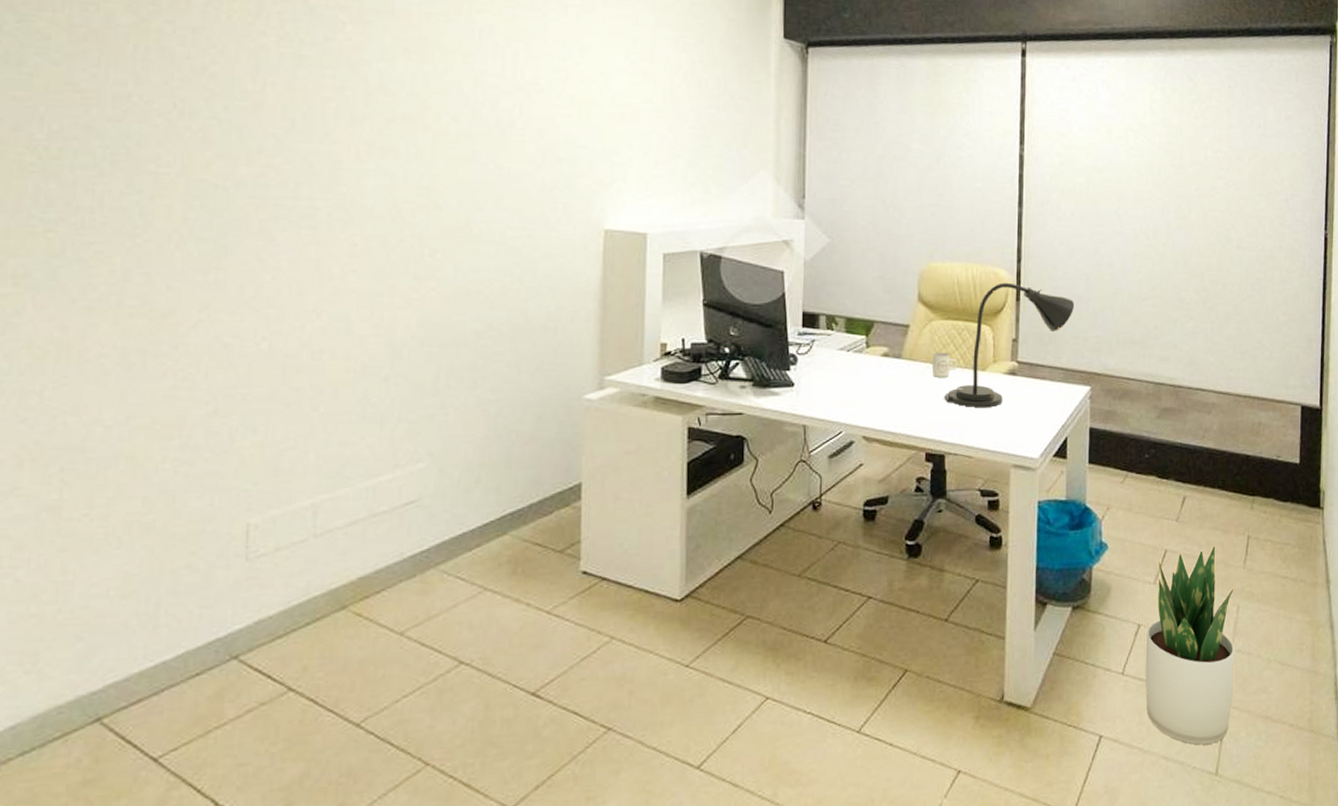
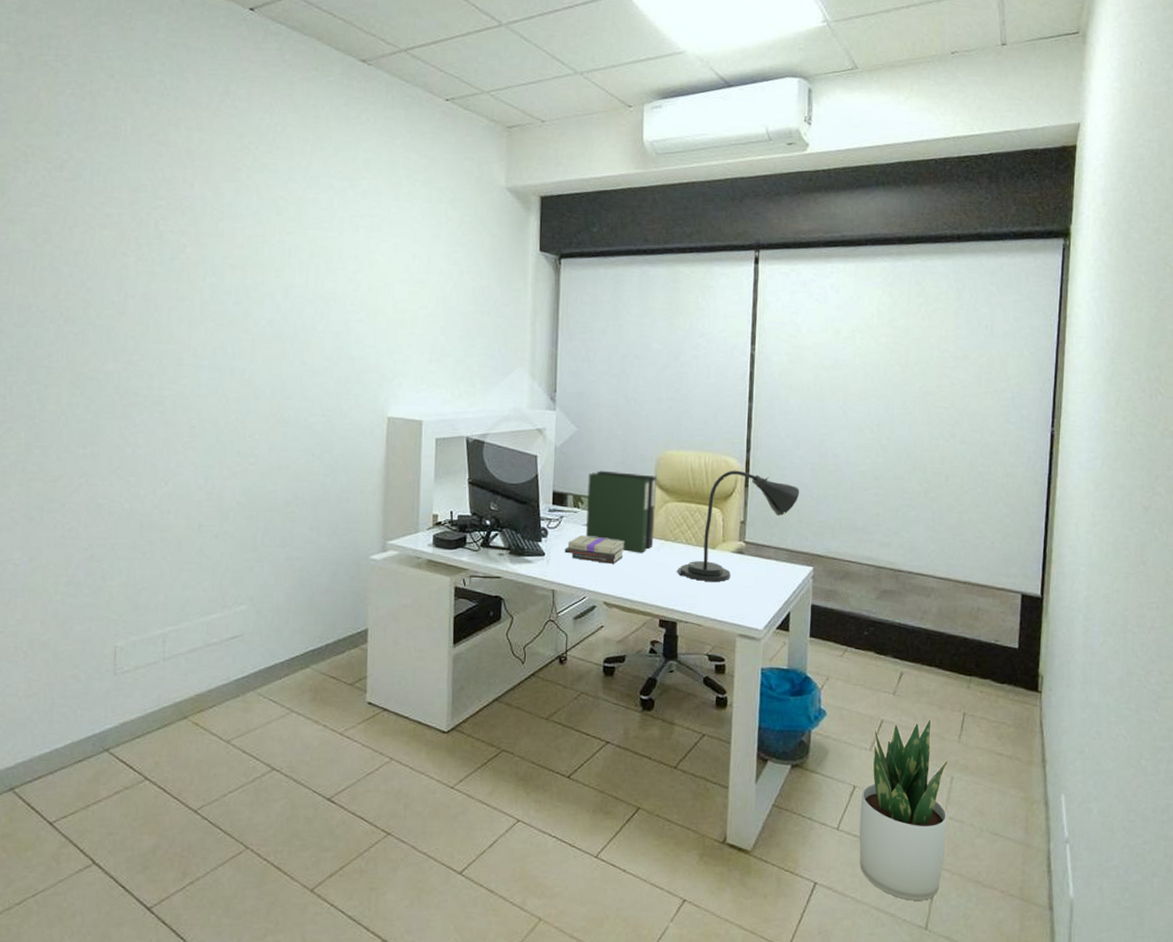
books: none [817,361,885,392] -> present [564,535,624,564]
binder: none [841,286,920,379] -> present [586,470,657,553]
mug: present [931,352,957,377] -> none [666,531,689,553]

